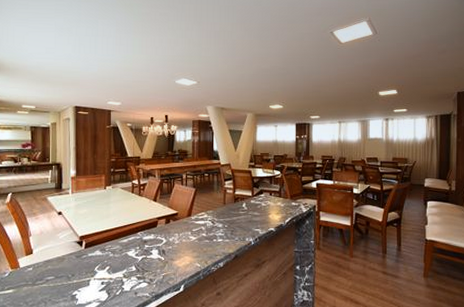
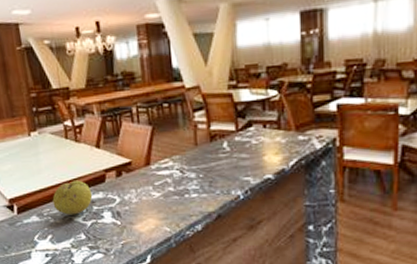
fruit: none [114,224,146,251] -> present [52,180,93,215]

